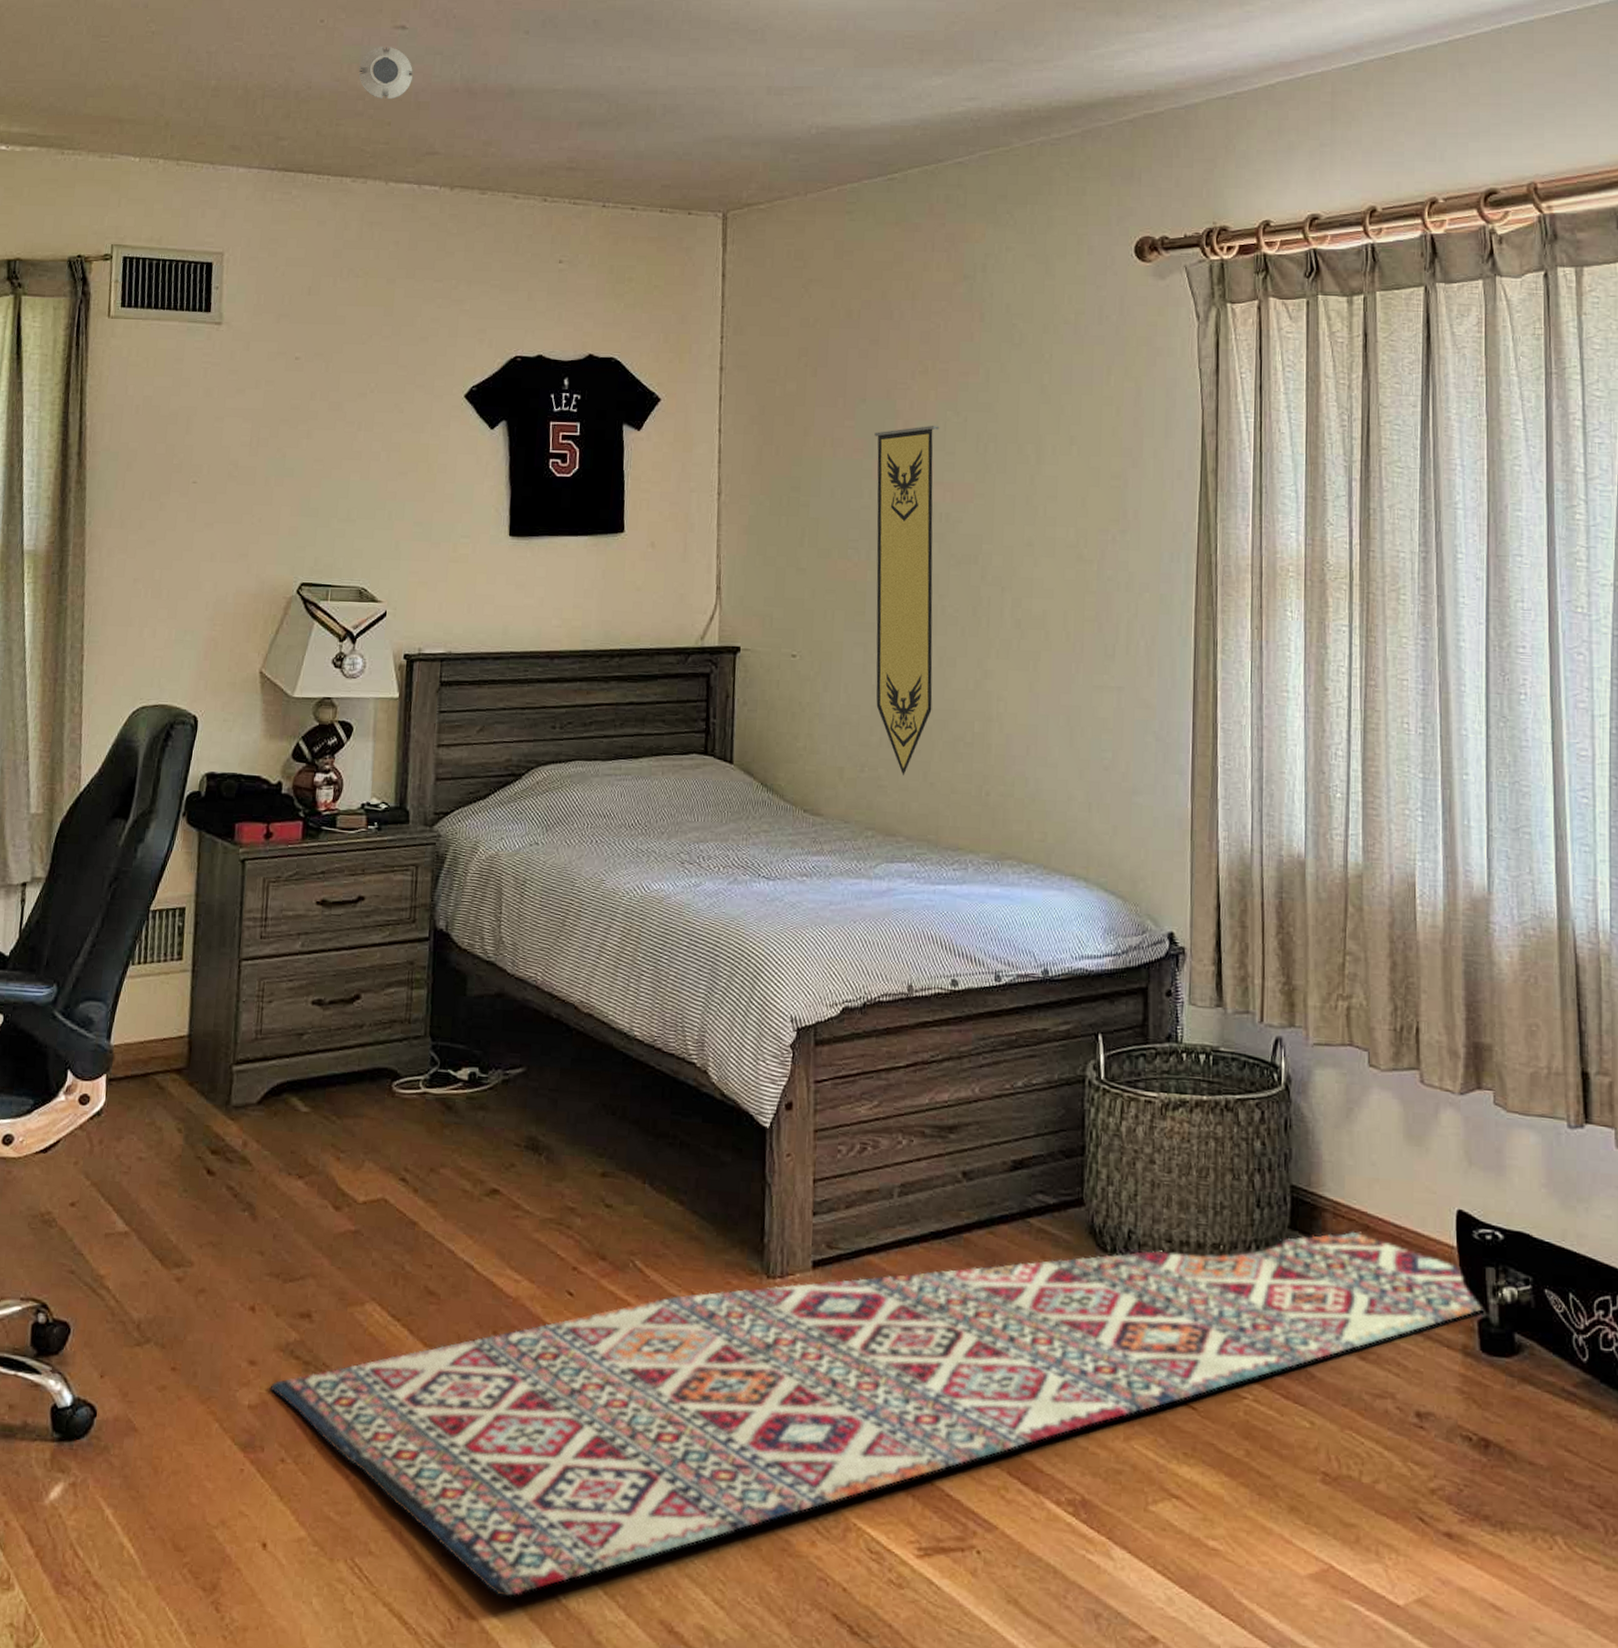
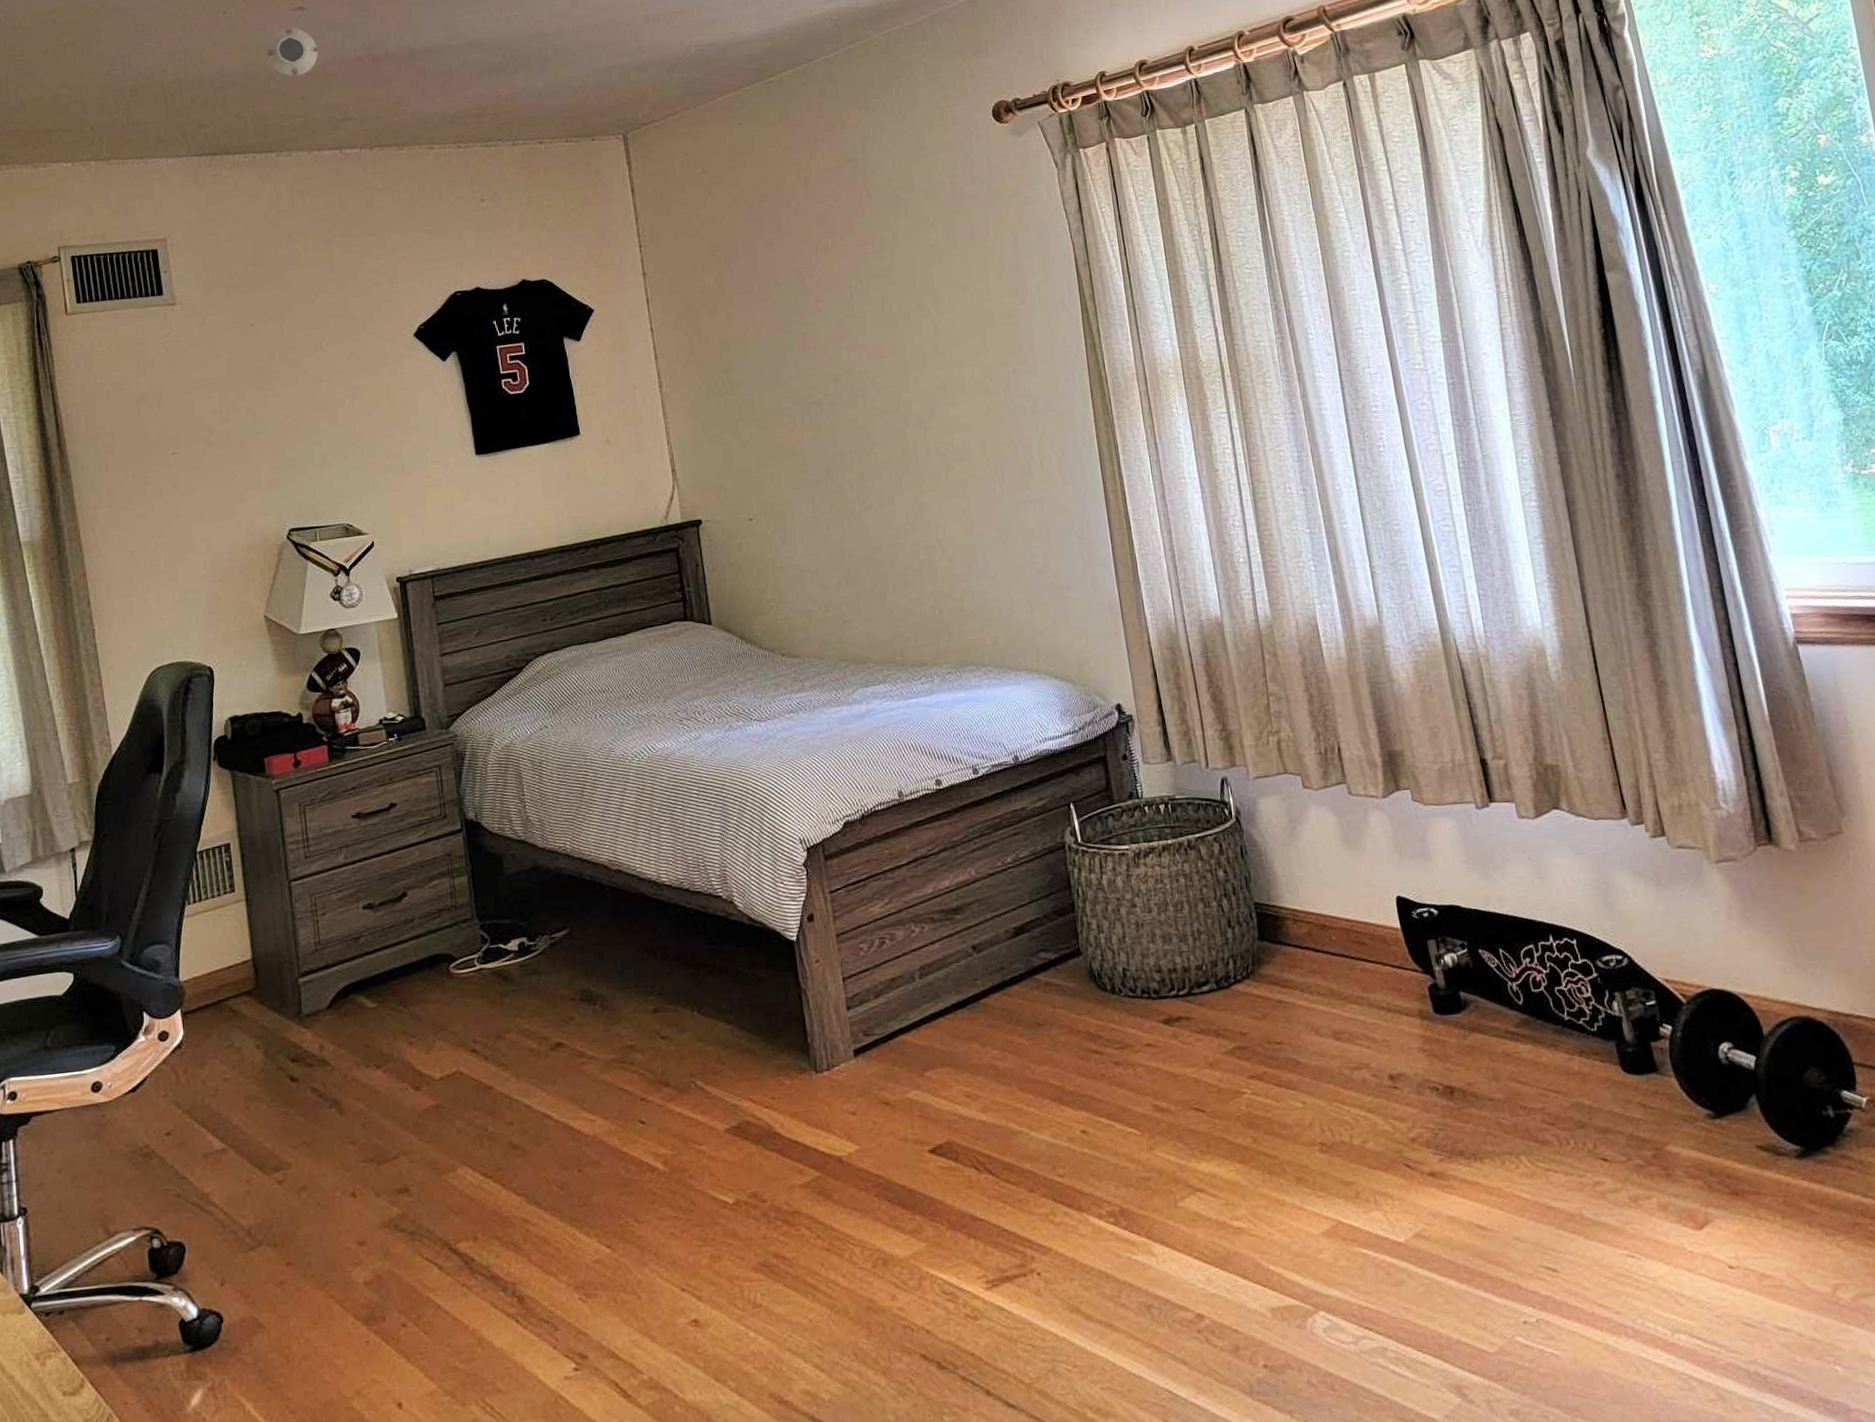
rug: present [271,1231,1484,1597] -> none [382,931,1431,1404]
pennant: present [874,426,940,775] -> none [790,295,880,608]

